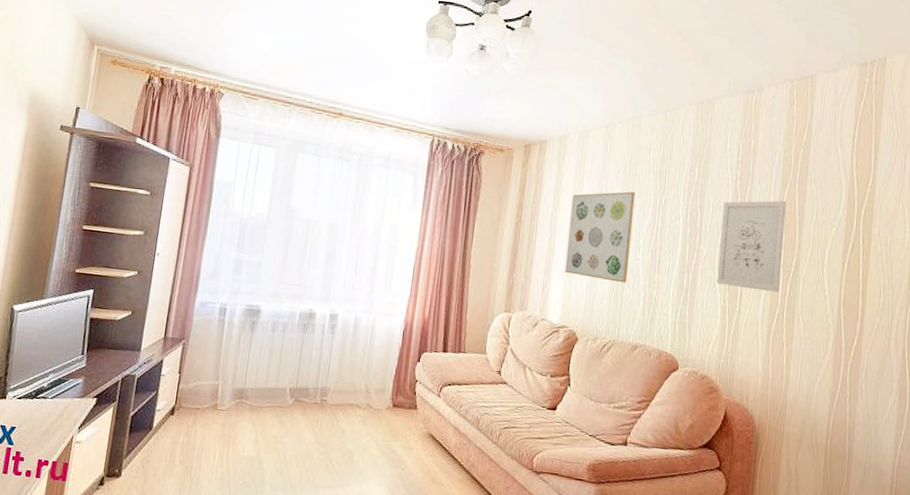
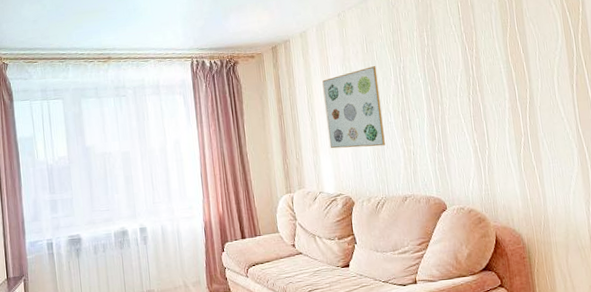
wall art: present [716,200,786,293] -> none [455,43,520,128]

